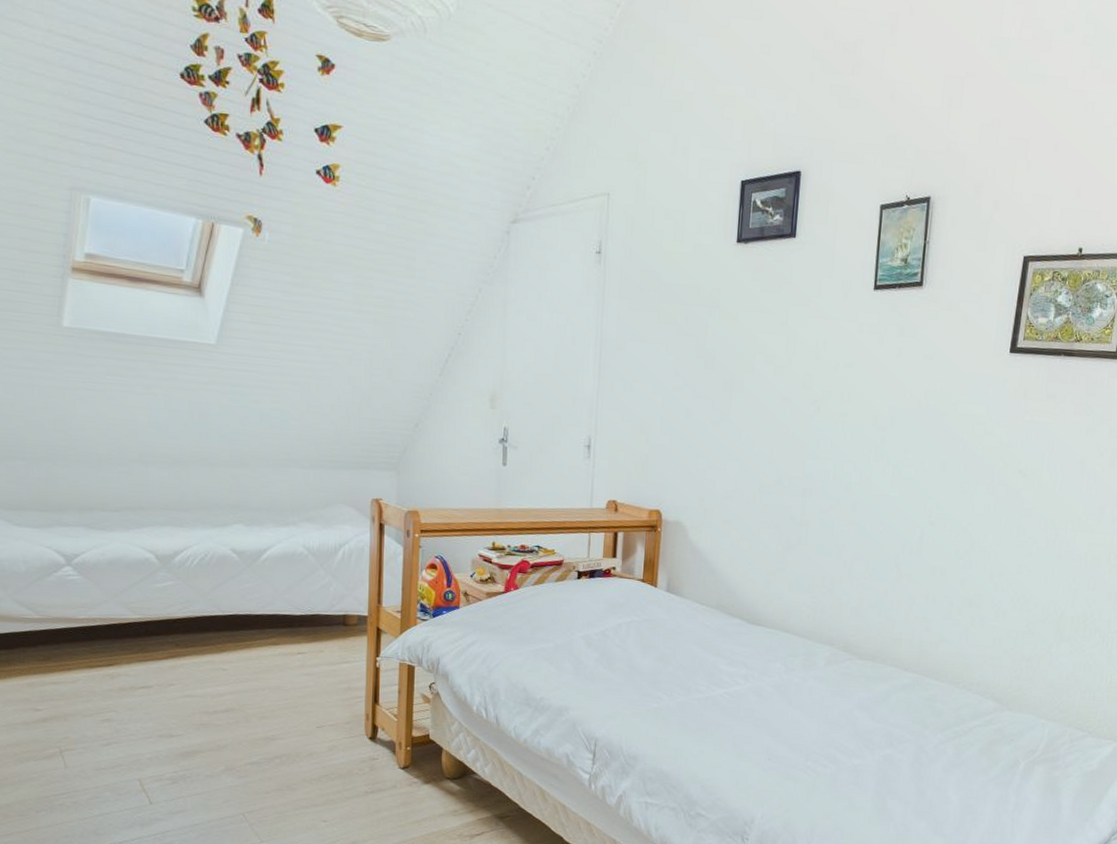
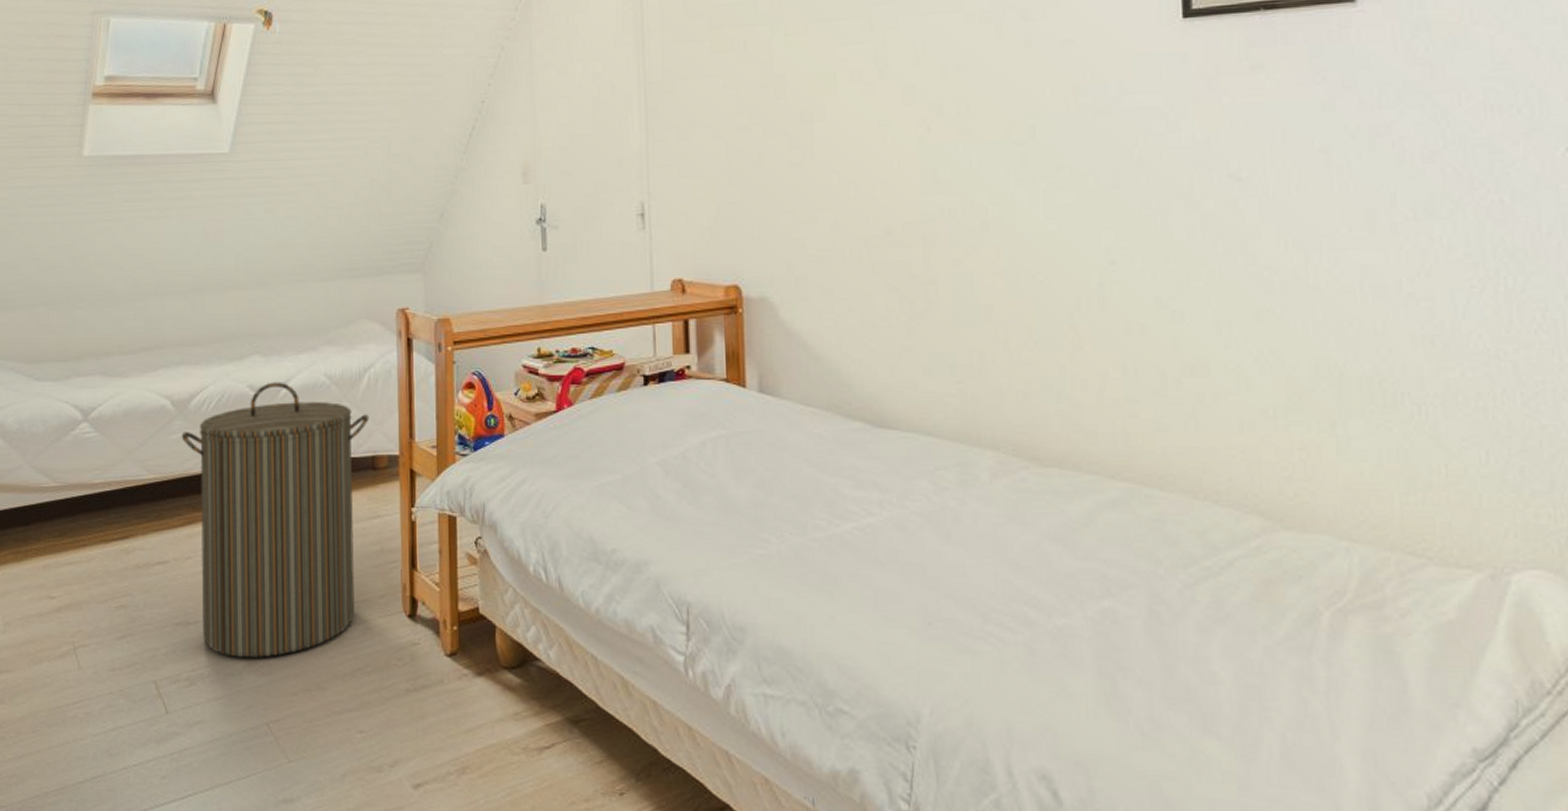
laundry hamper: none [165,547,343,765] -> present [181,382,370,658]

